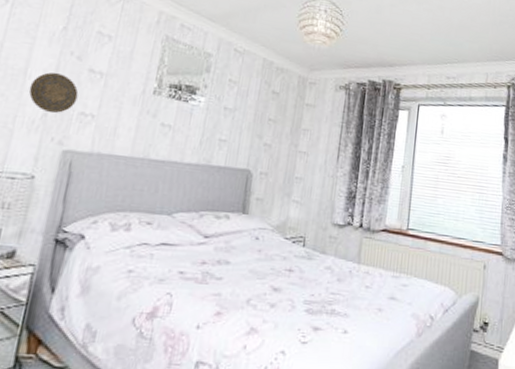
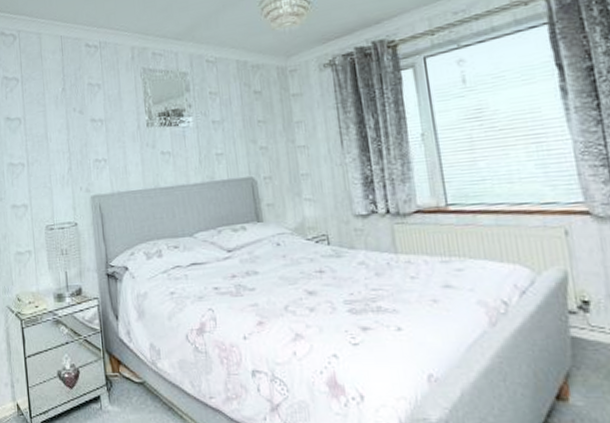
decorative plate: present [28,72,79,114] -> none [52,129,90,167]

